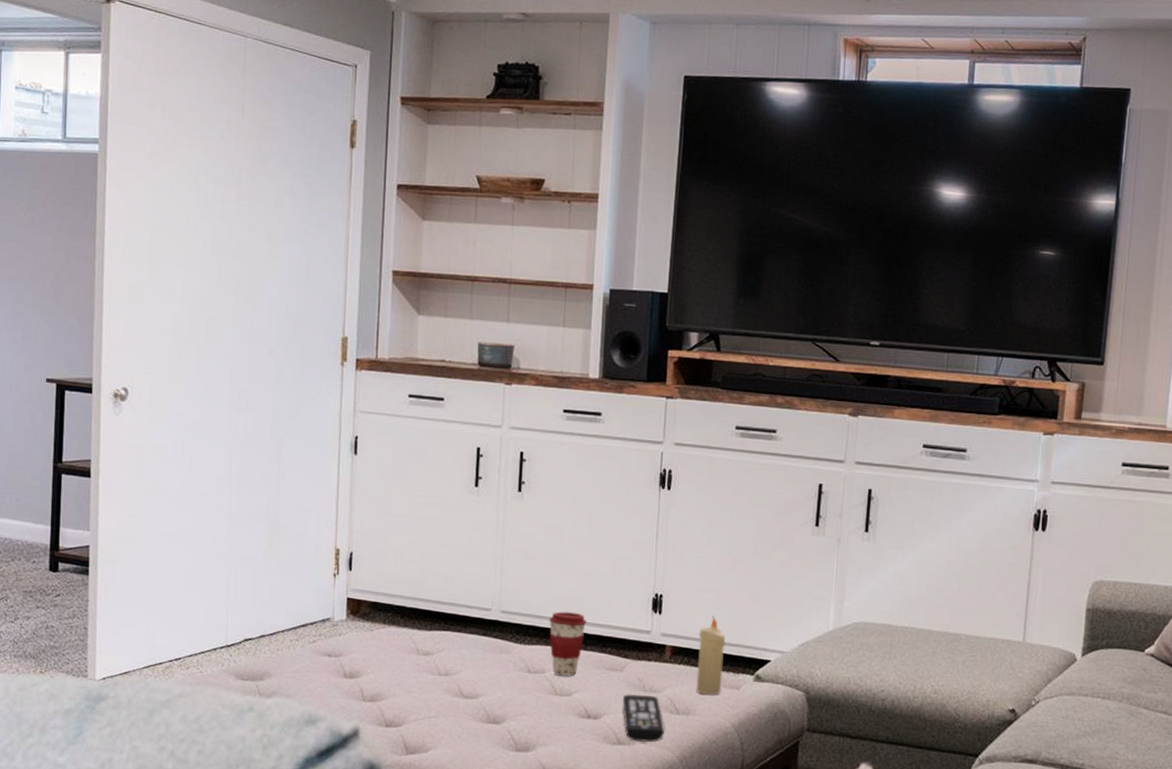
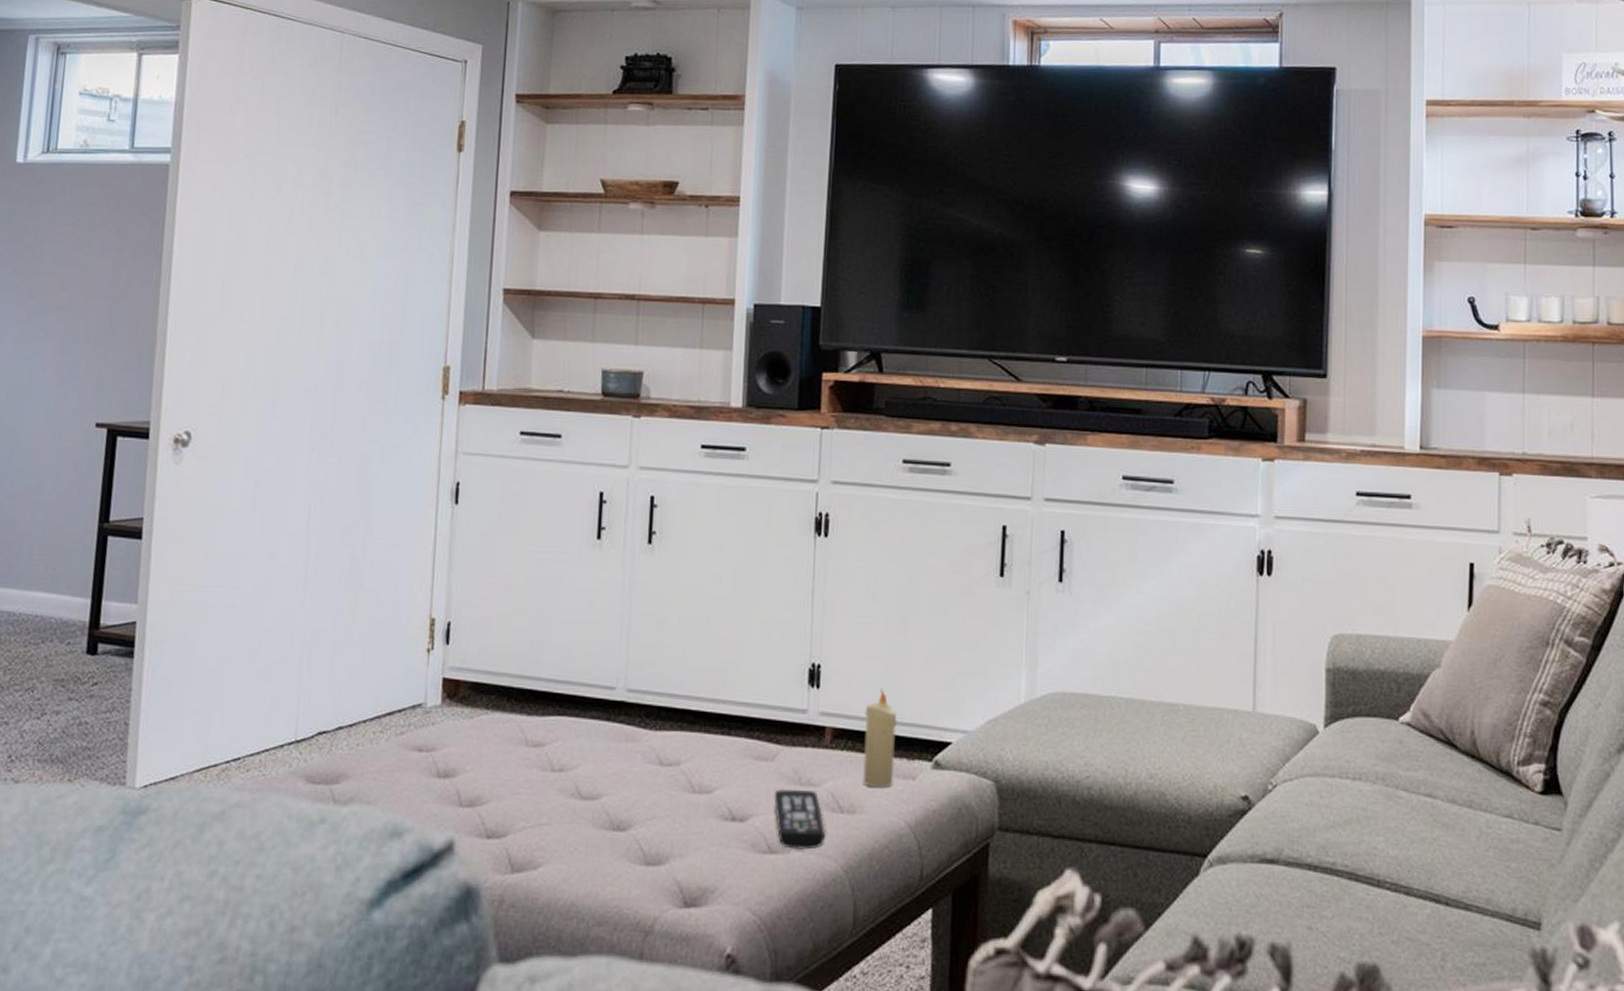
coffee cup: present [549,611,587,676] -> none [685,688,731,769]

